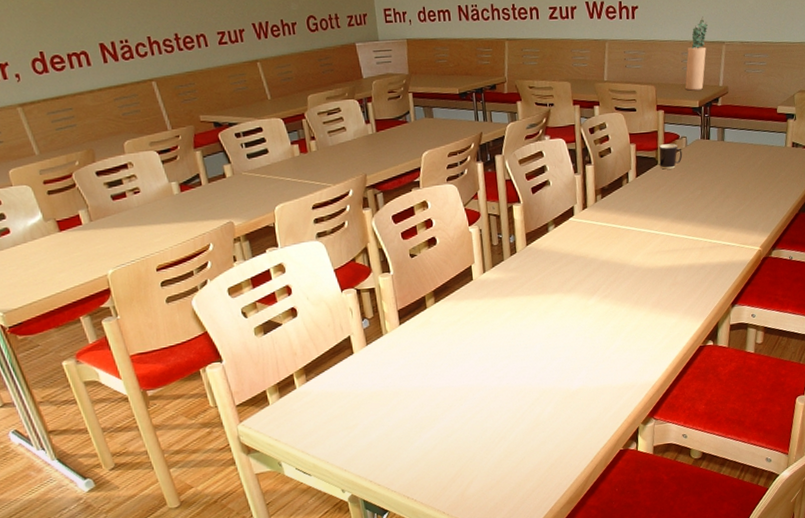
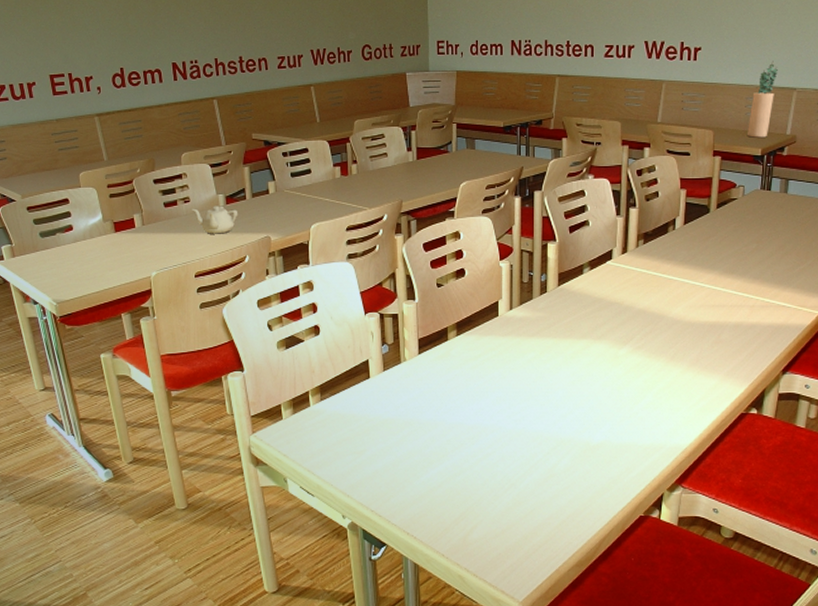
teapot: none [143,194,195,225] -> present [192,206,237,234]
mug: present [658,143,683,170] -> none [711,192,738,219]

